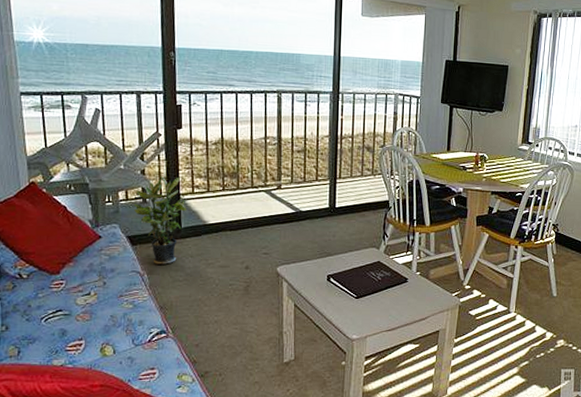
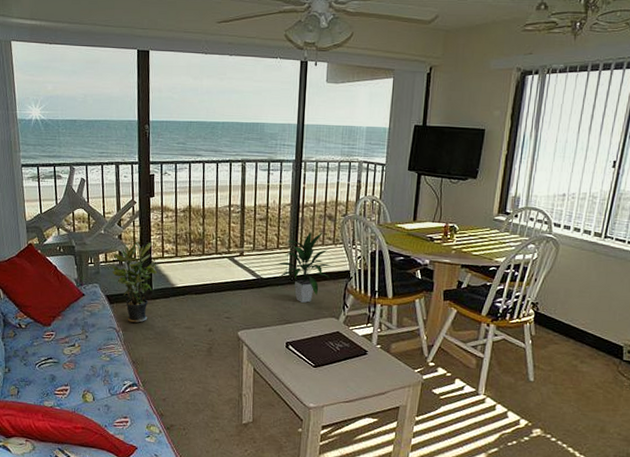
indoor plant: none [314,163,370,234] -> present [275,231,331,303]

